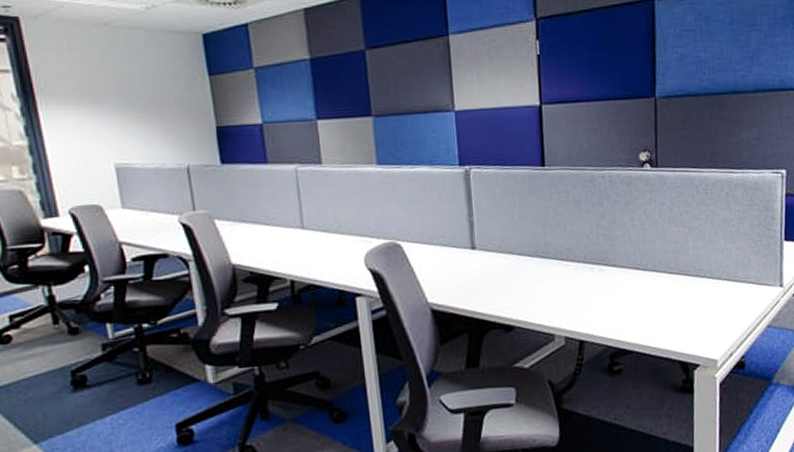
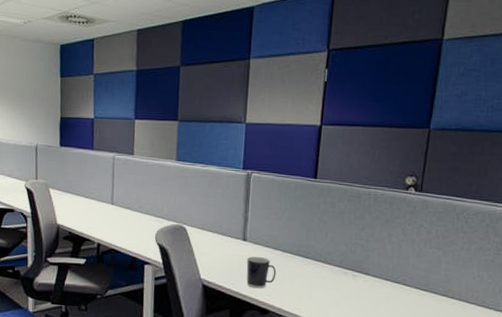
mug: none [479,265,516,304] -> present [246,257,277,289]

